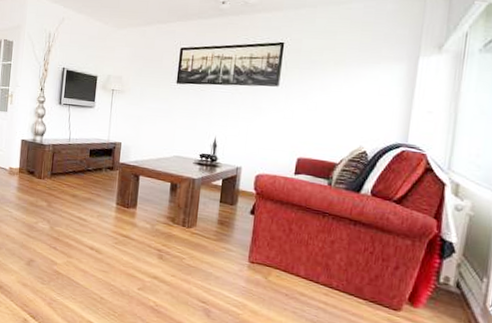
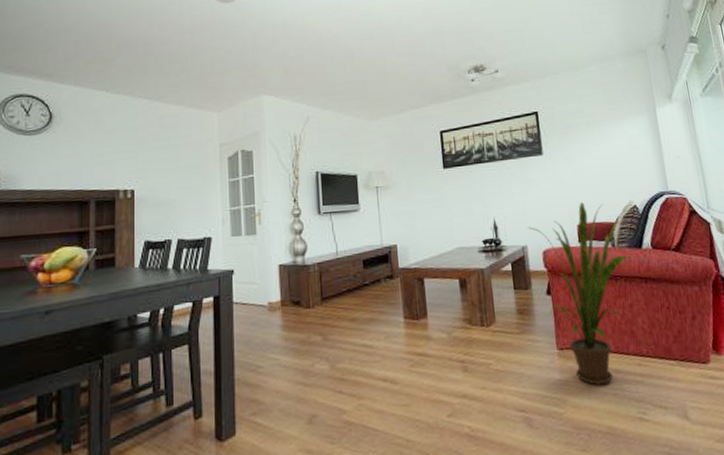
house plant: none [245,138,343,302] -> present [527,202,628,385]

